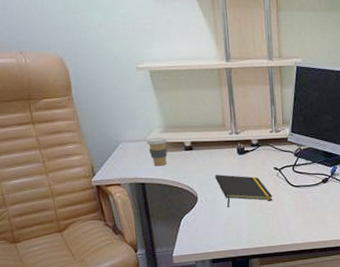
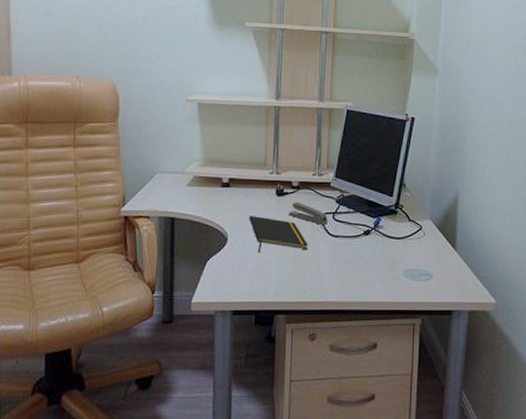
coffee cup: present [146,136,168,166] -> none [183,170,205,201]
stapler: none [252,158,289,178] -> present [289,201,328,226]

